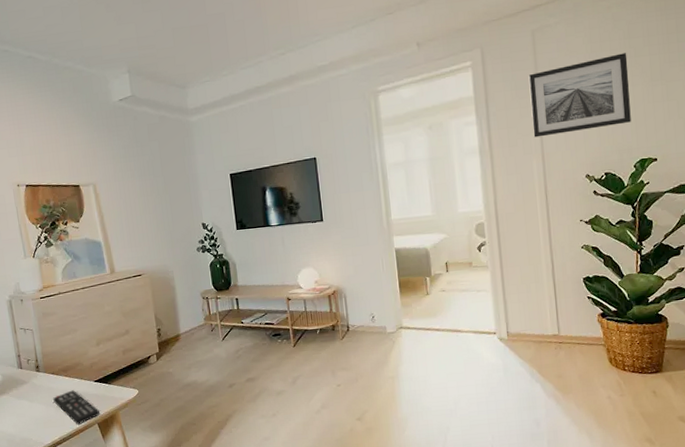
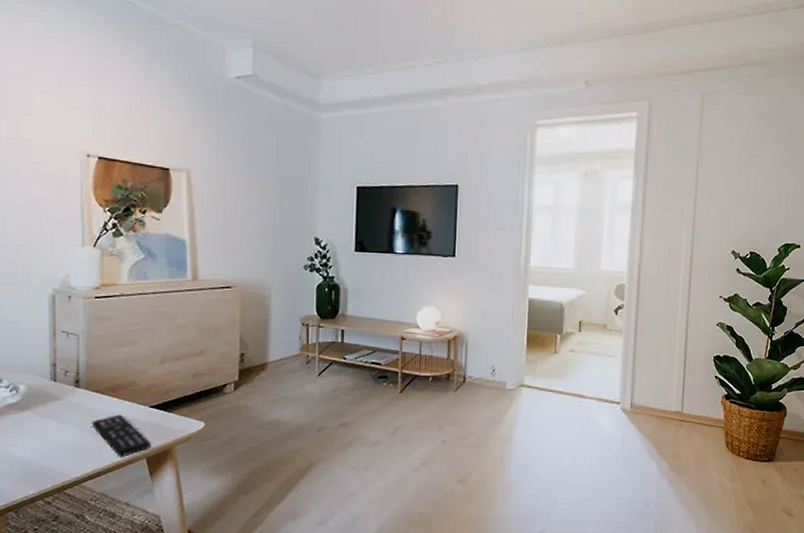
wall art: present [528,53,631,138] -> none [688,133,788,206]

